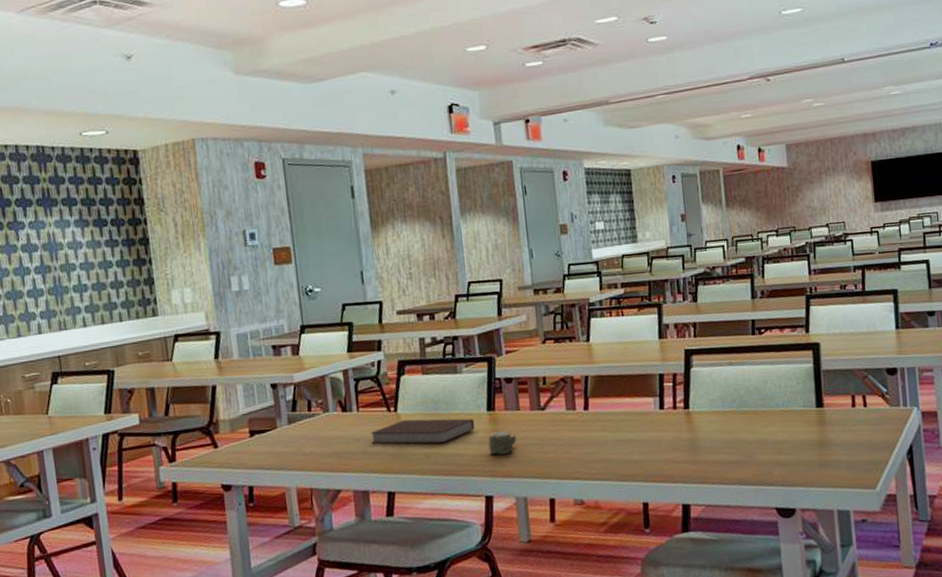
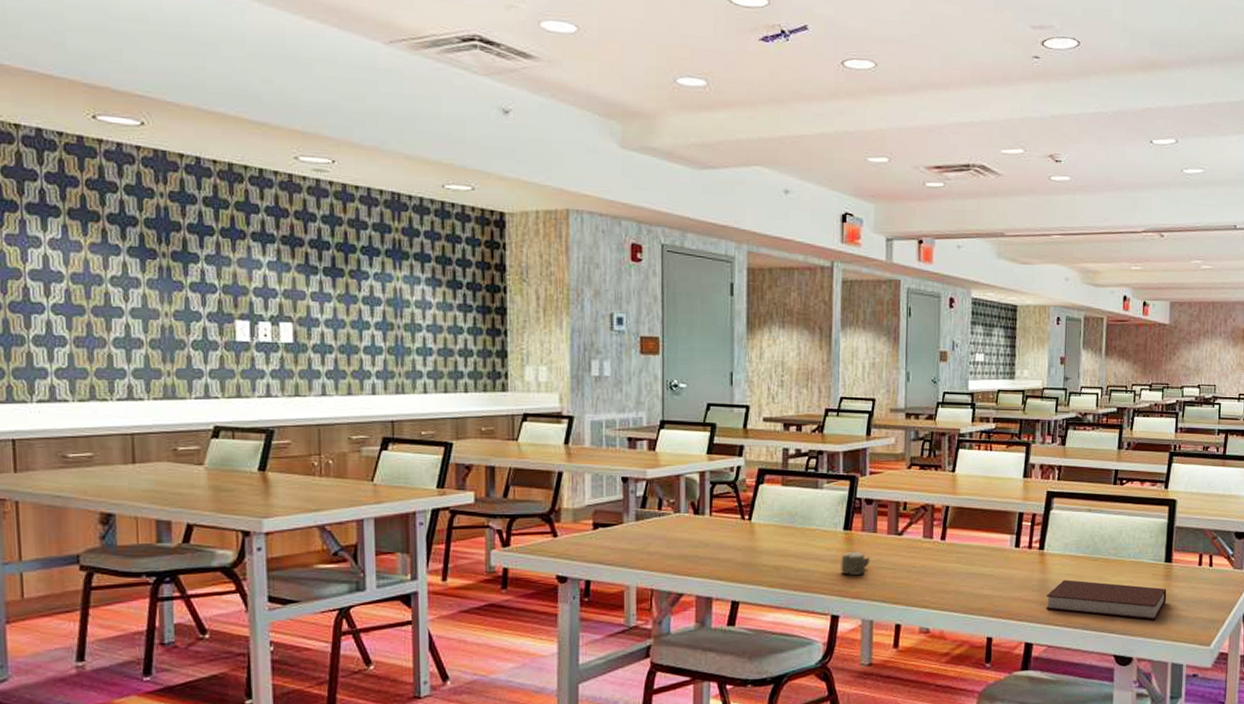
notebook: present [370,418,475,444] -> none [720,530,830,558]
notebook: none [697,434,823,469] -> present [1045,580,1167,620]

